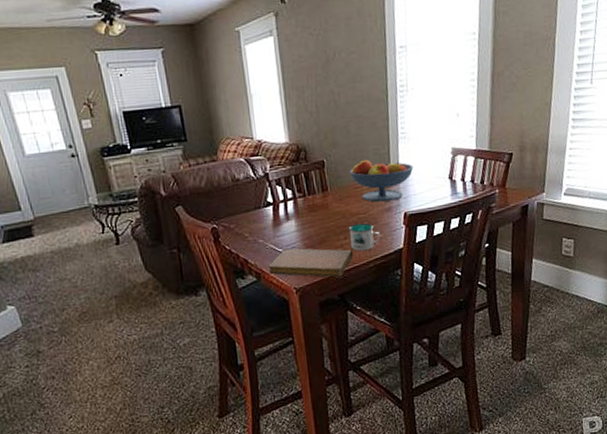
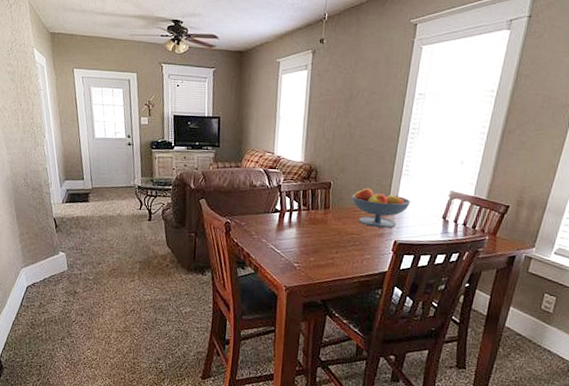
notebook: present [268,248,354,278] -> none [266,251,342,285]
mug: present [348,223,380,252] -> none [341,242,369,267]

